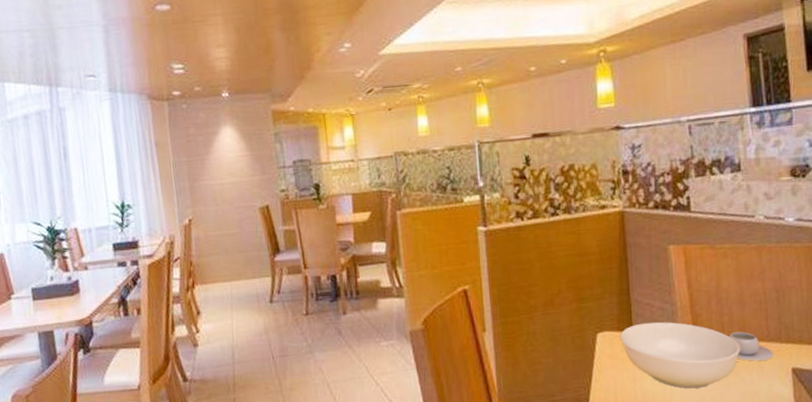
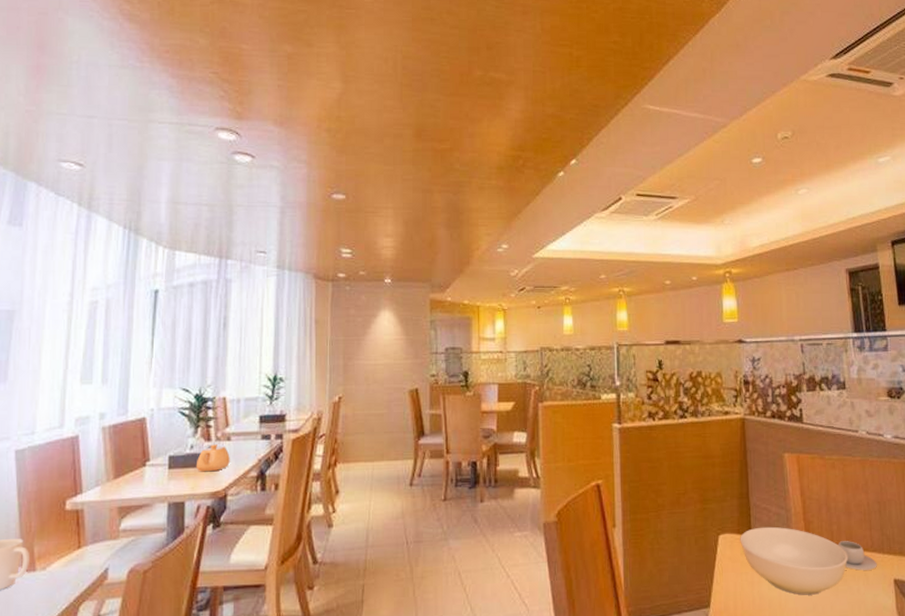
teapot: none [58,274,91,302] -> present [196,444,230,472]

